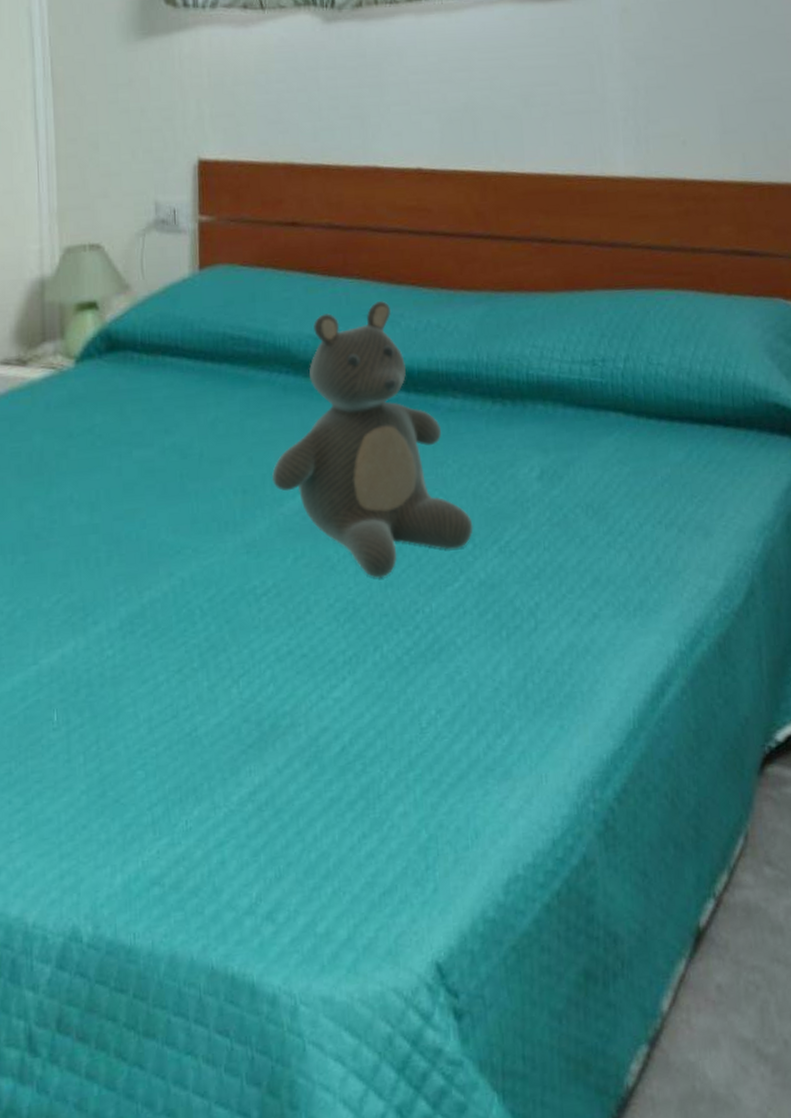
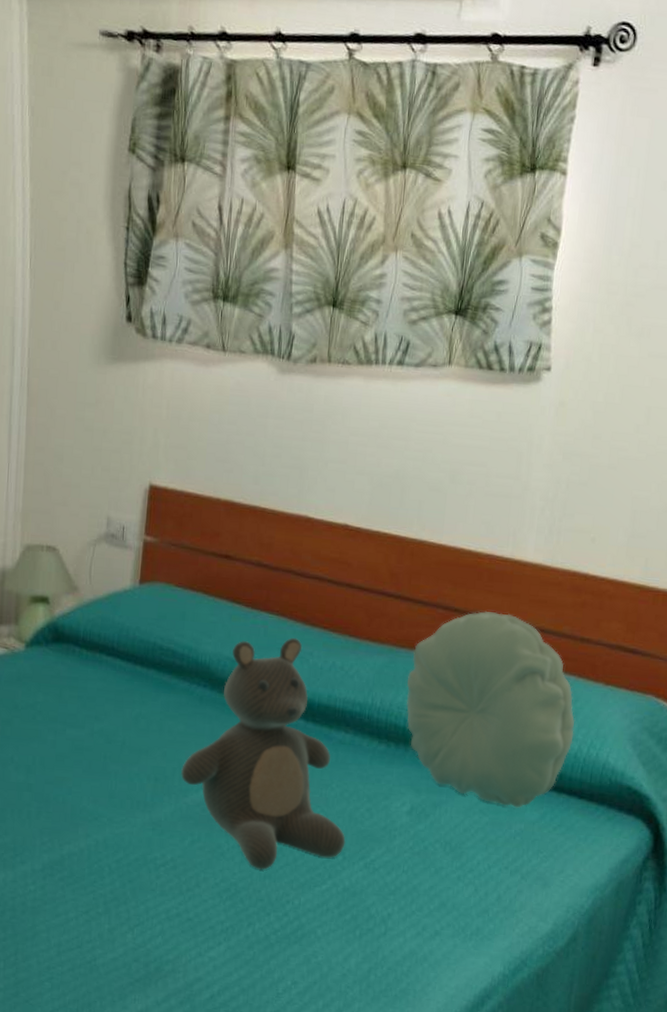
pillow: none [512,235,706,450] -> present [406,611,575,808]

